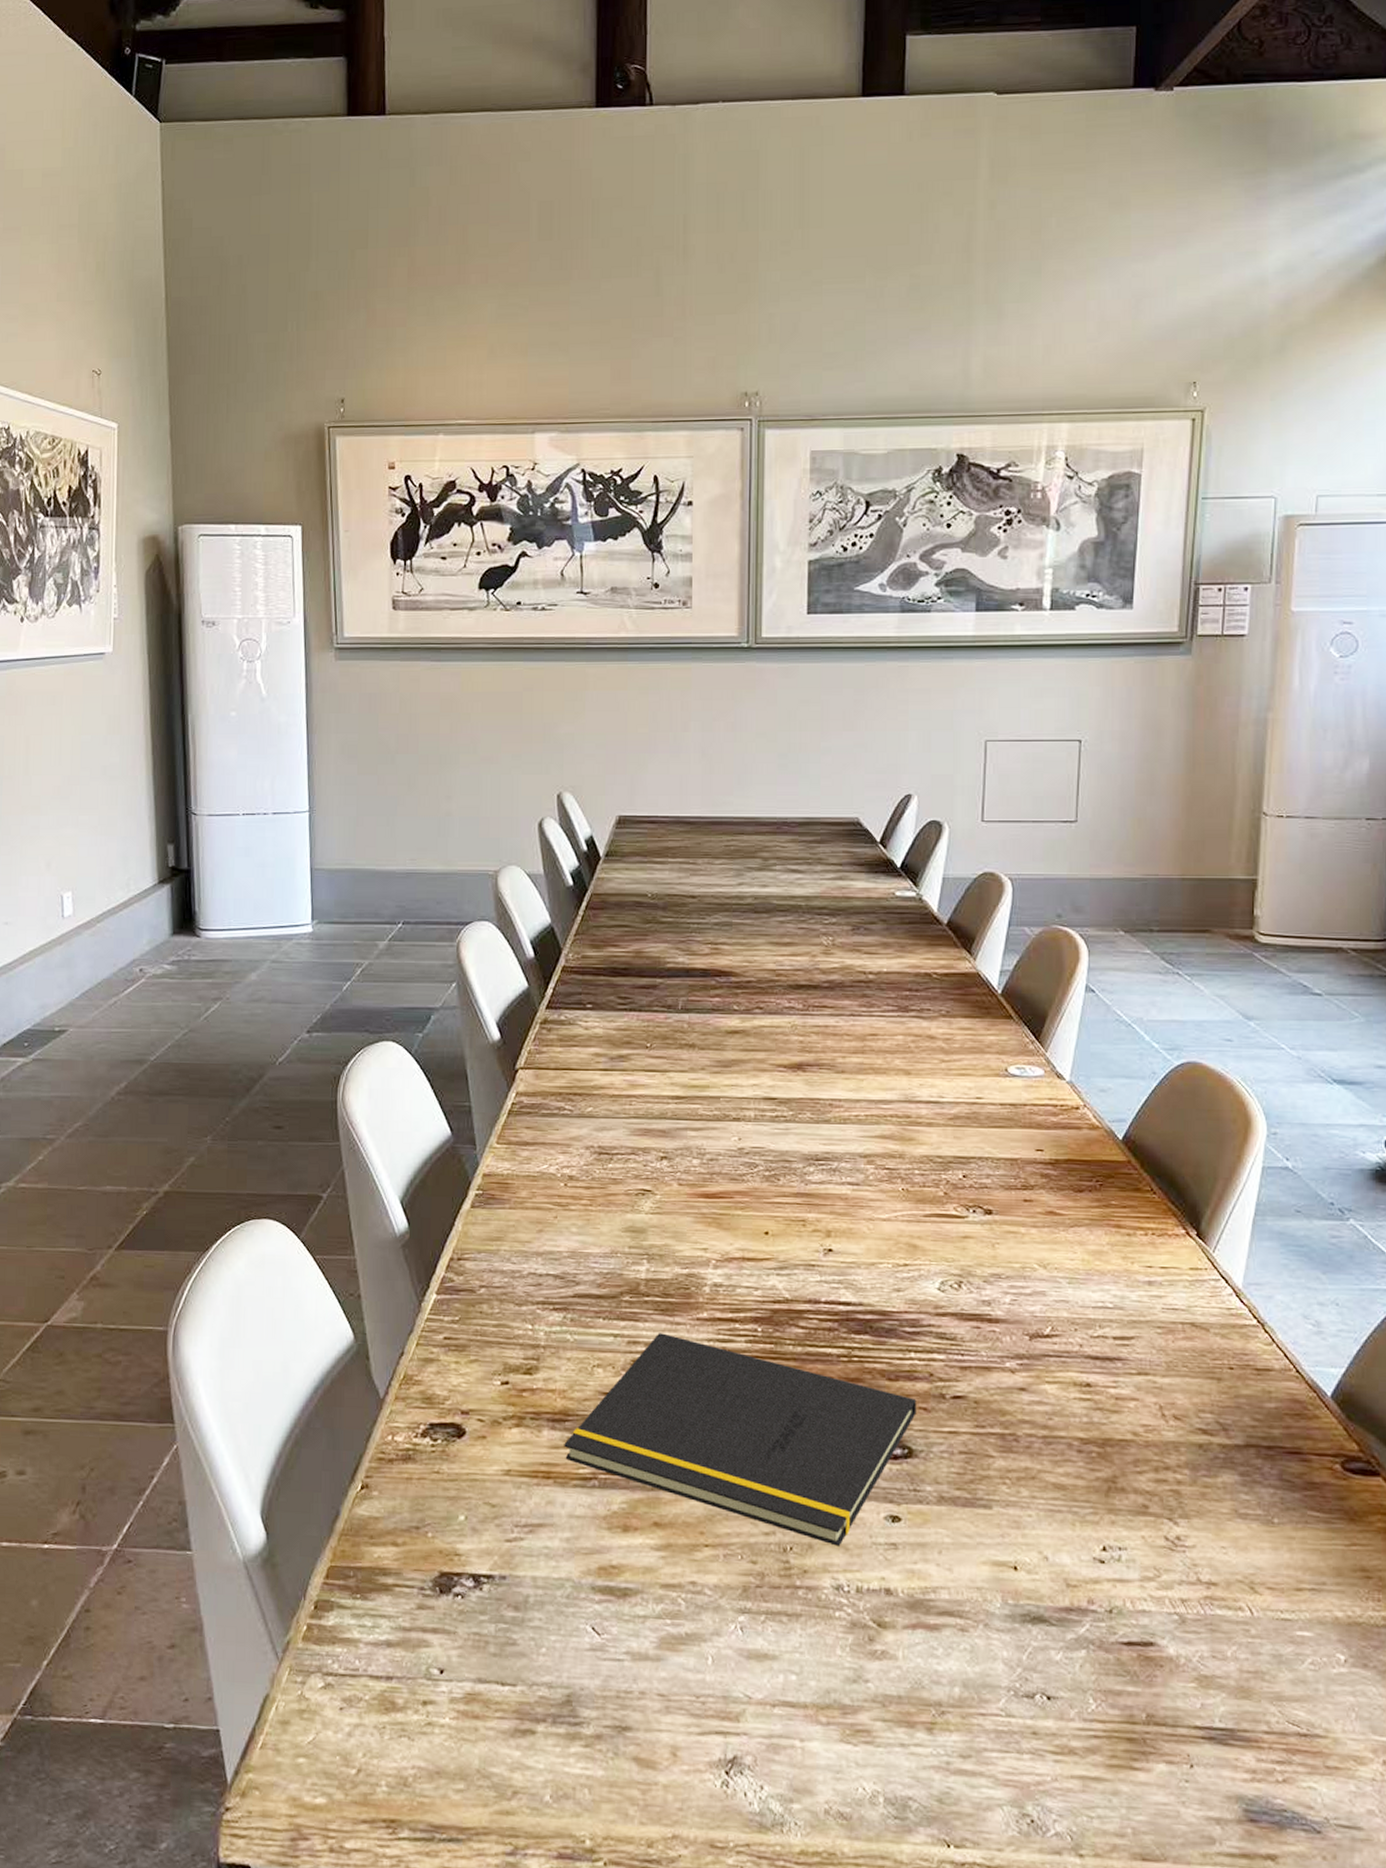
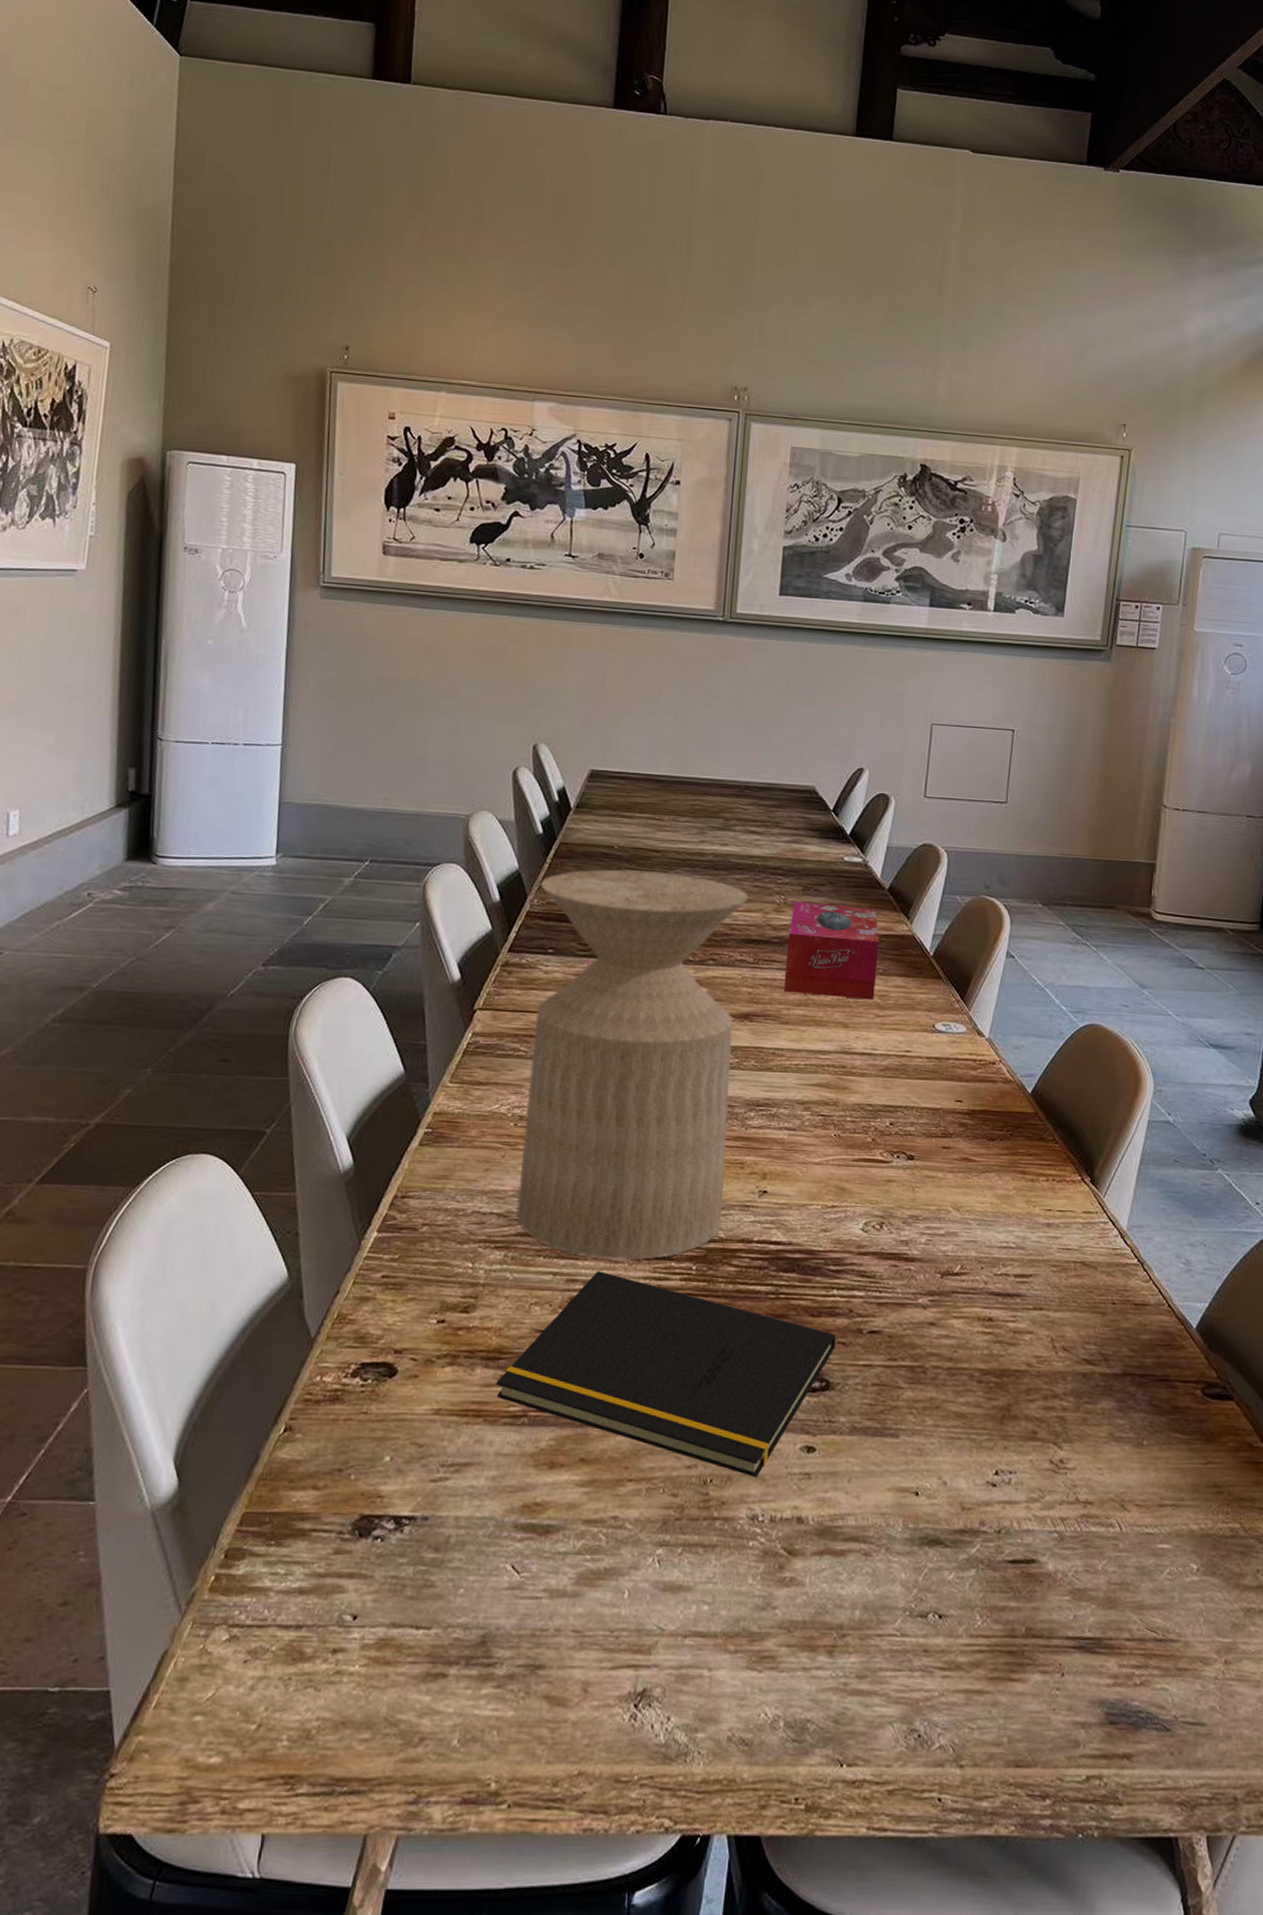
side table: none [573,918,794,1322] -> present [516,869,749,1260]
tissue box: none [837,942,939,1044] -> present [783,901,879,1000]

